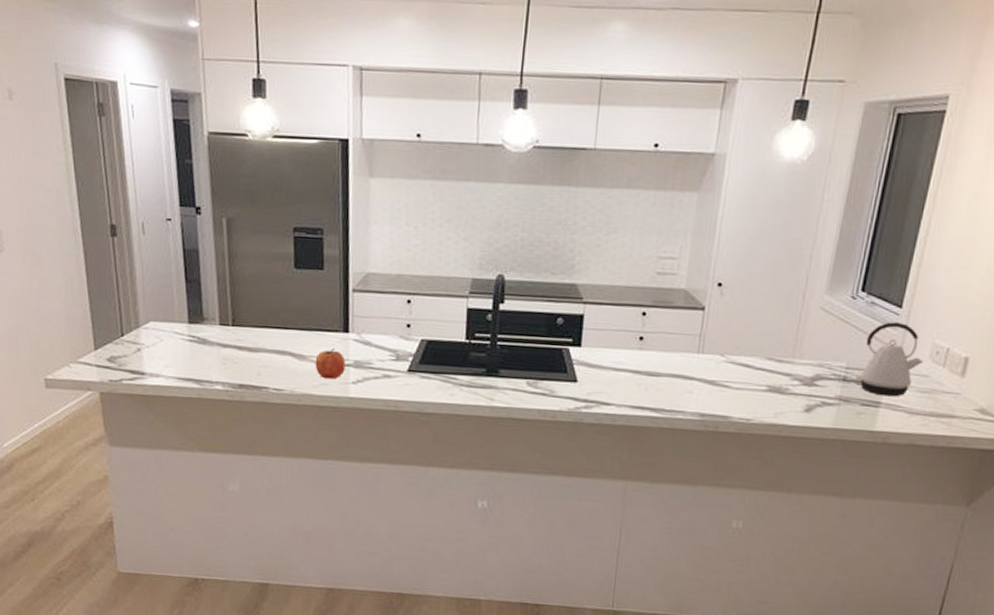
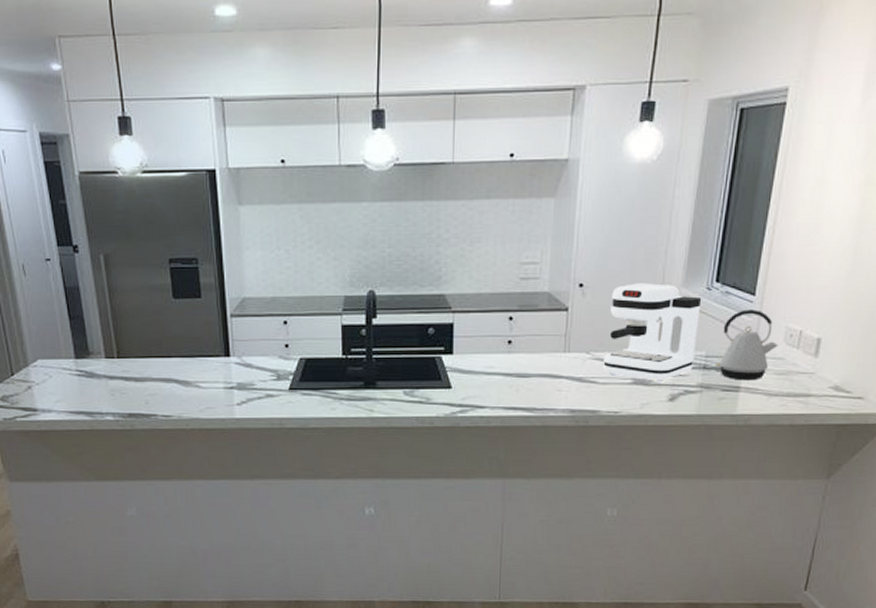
fruit: present [315,348,346,380] -> none [200,373,229,403]
coffee maker: none [737,286,846,392] -> present [603,283,702,383]

